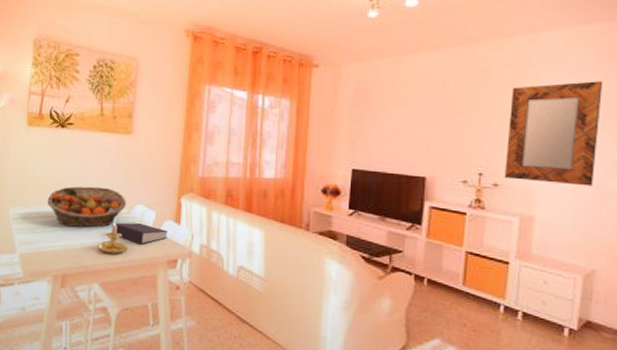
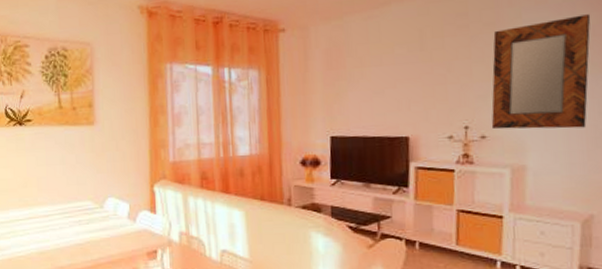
fruit basket: present [48,186,127,227] -> none [15,183,98,228]
candle holder: present [98,217,128,255] -> none [73,213,104,253]
book: present [113,222,169,245] -> none [86,216,145,239]

